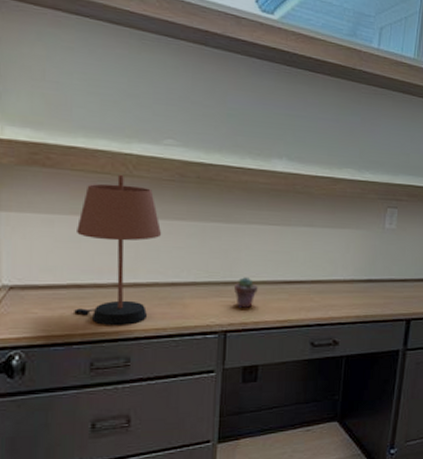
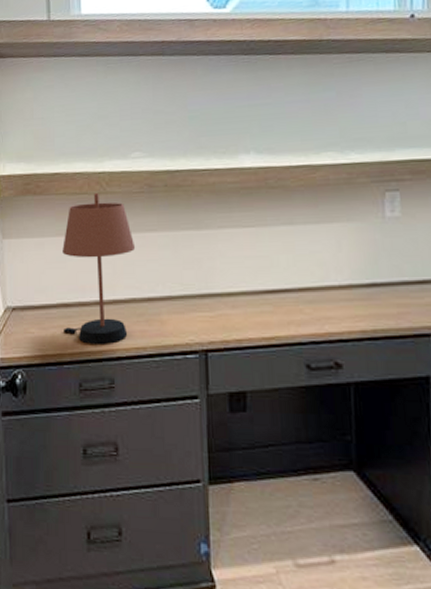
potted succulent: present [234,277,258,308] -> none [212,288,237,323]

